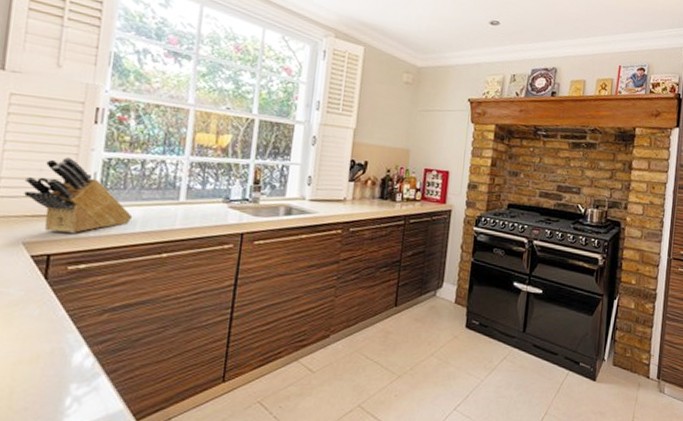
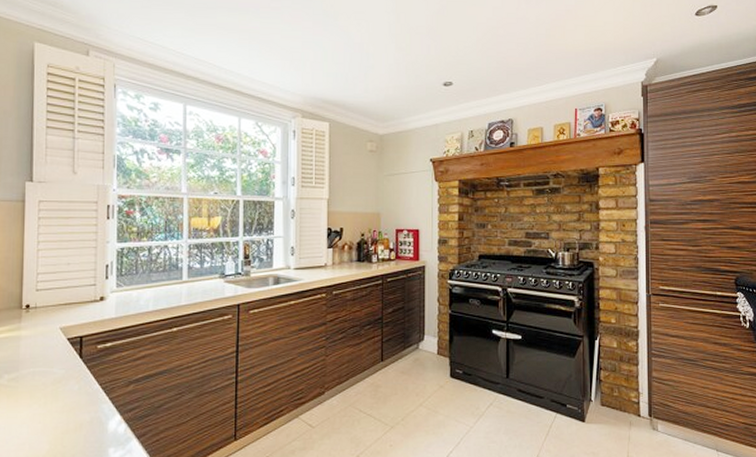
knife block: present [24,157,133,233] -> none [56,251,146,316]

